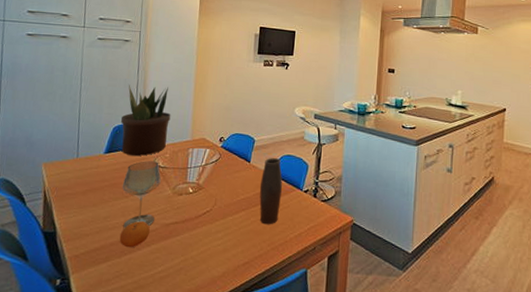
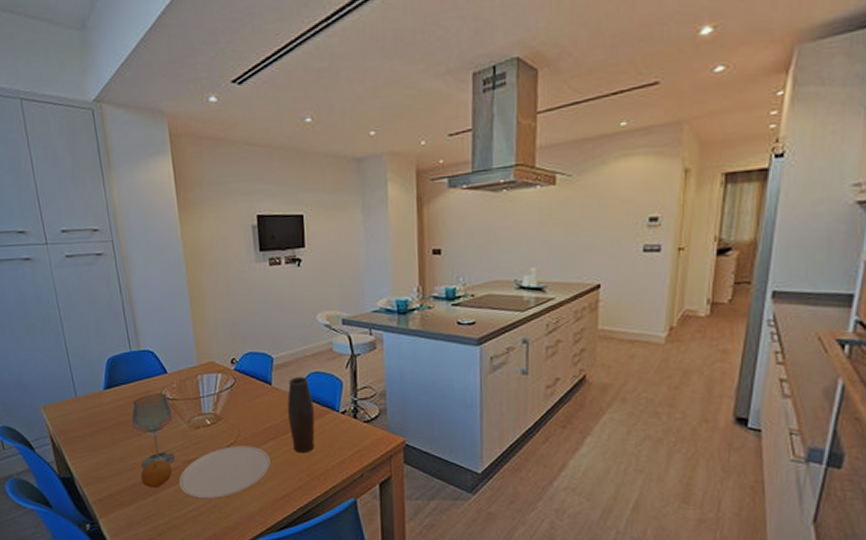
planter: present [120,84,171,156] -> none [112,305,171,389]
plate: none [154,213,239,262] -> present [179,446,270,499]

